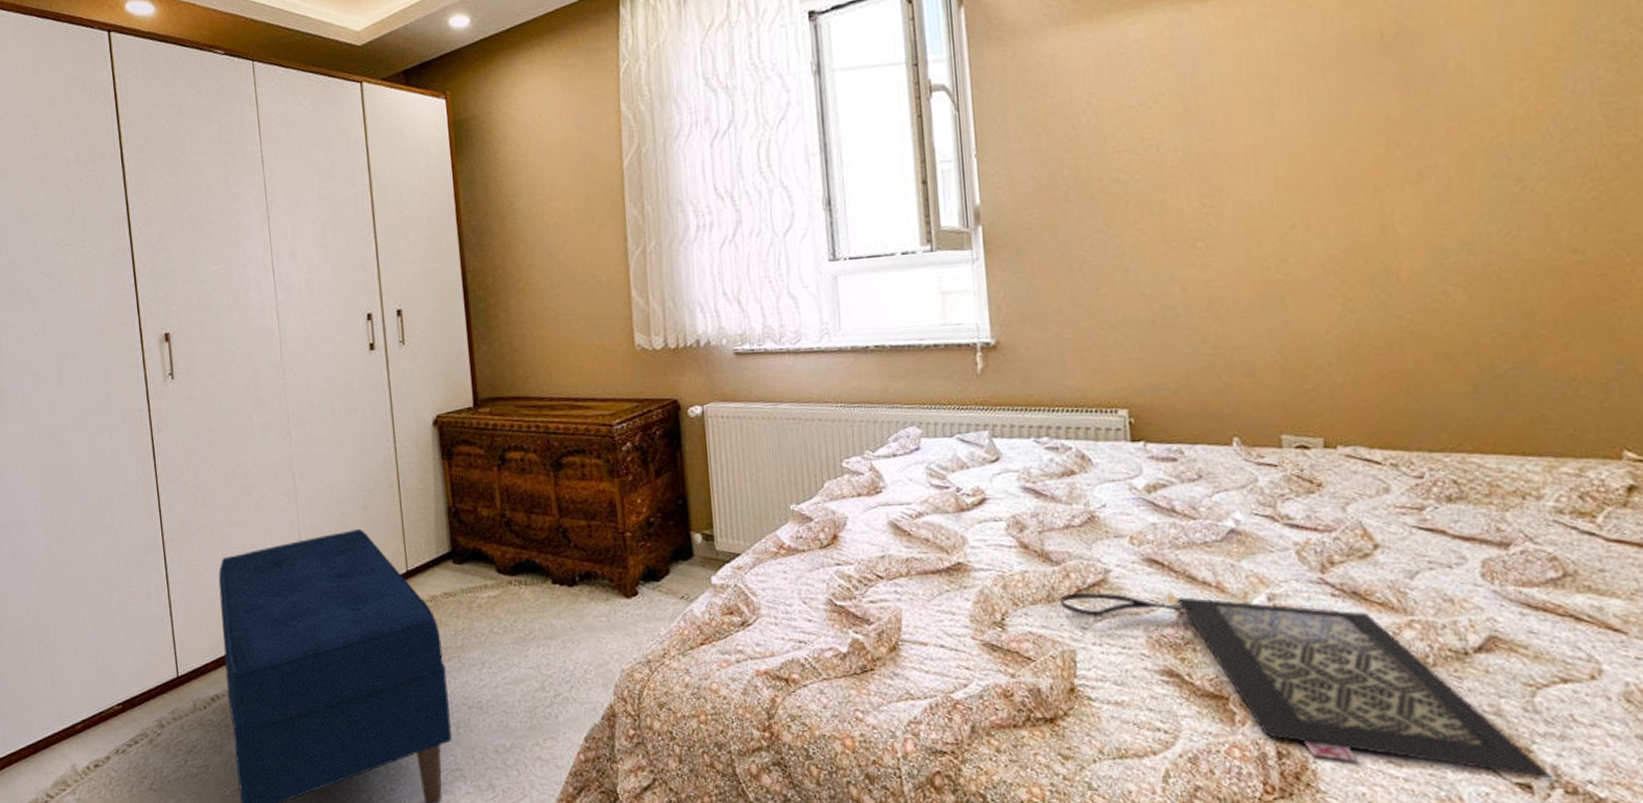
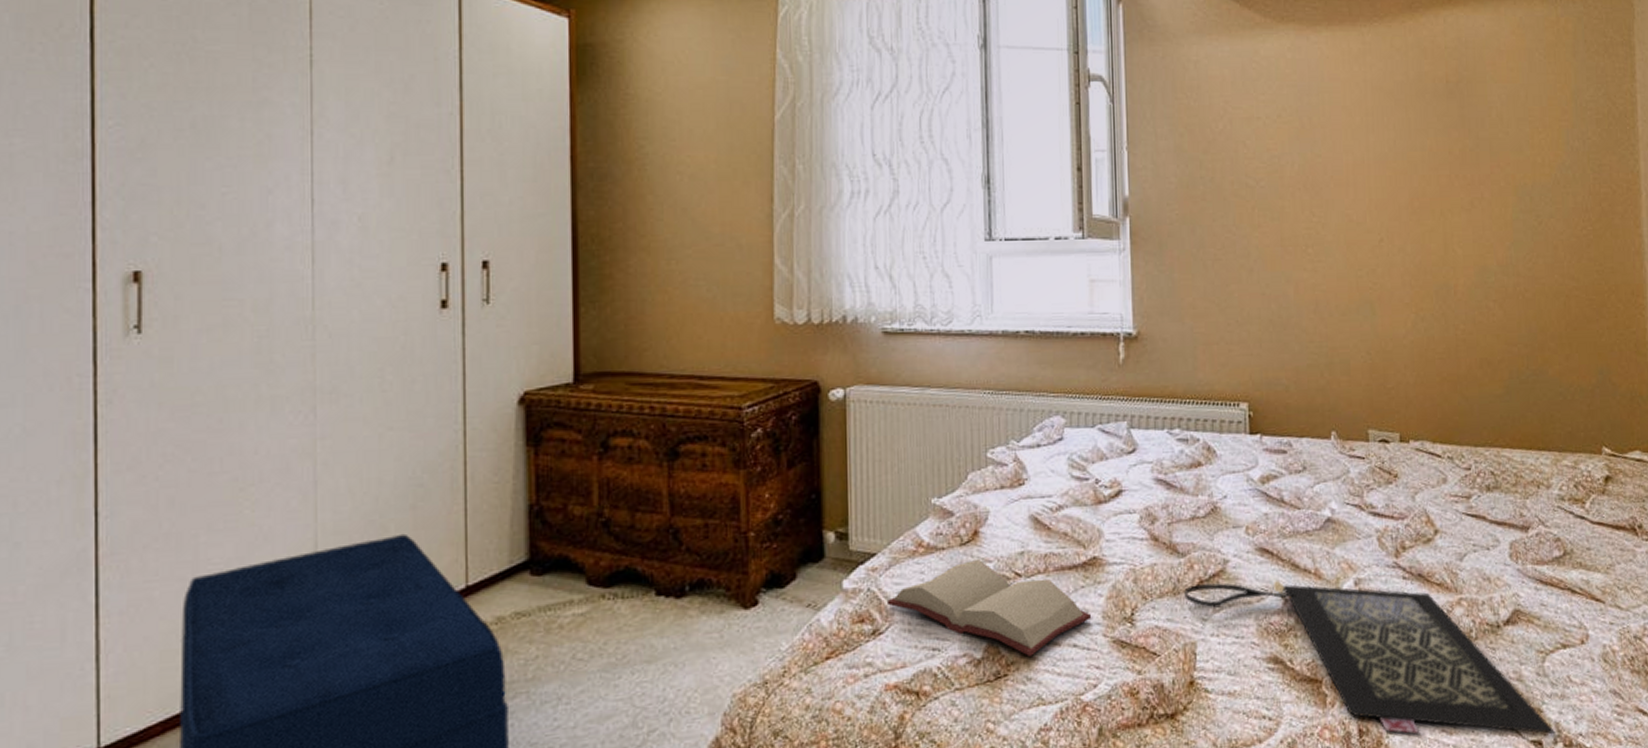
hardback book: none [752,562,959,653] -> present [886,560,1092,656]

